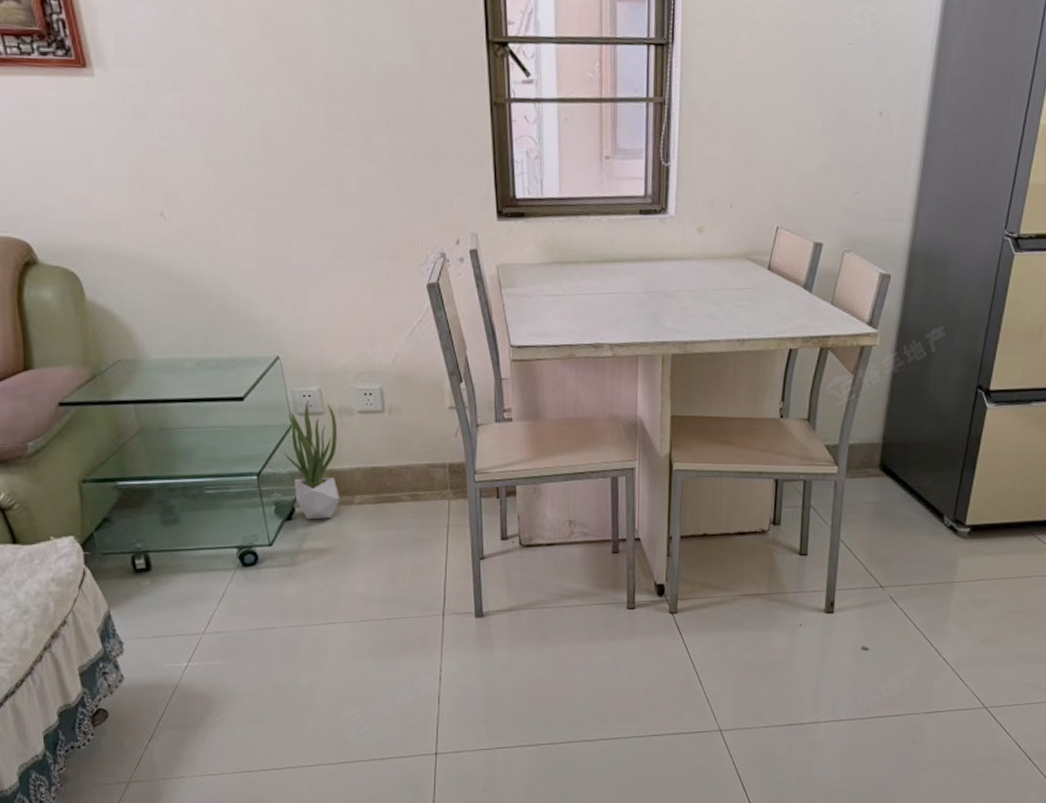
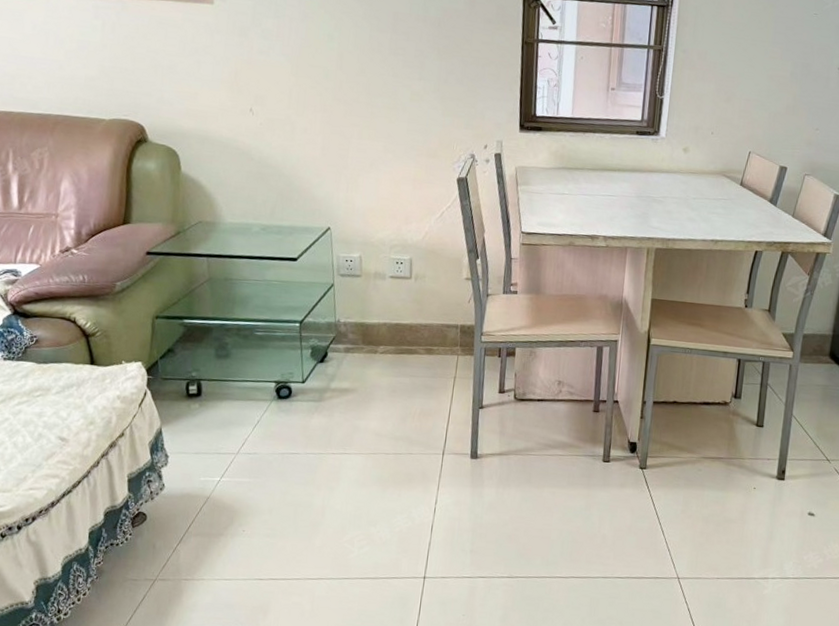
potted plant: present [284,402,340,520] -> none [324,266,371,364]

